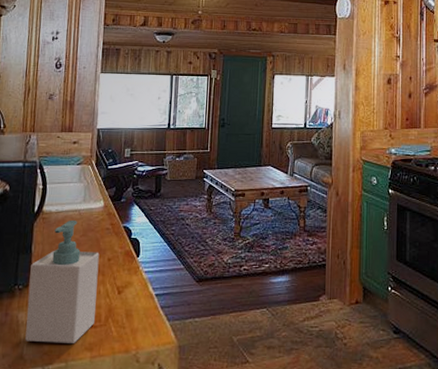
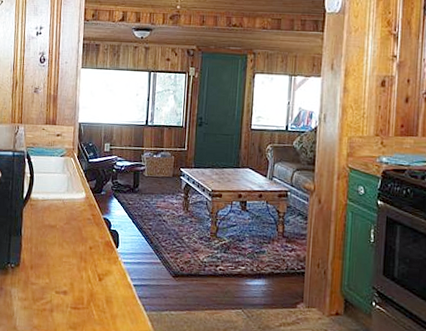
soap bottle: present [25,219,100,343] -> none [18,208,82,321]

